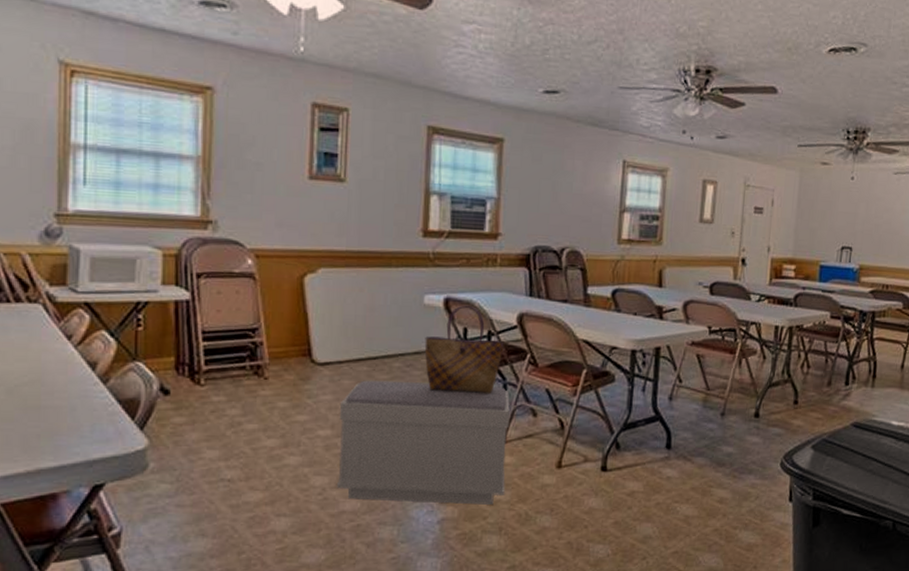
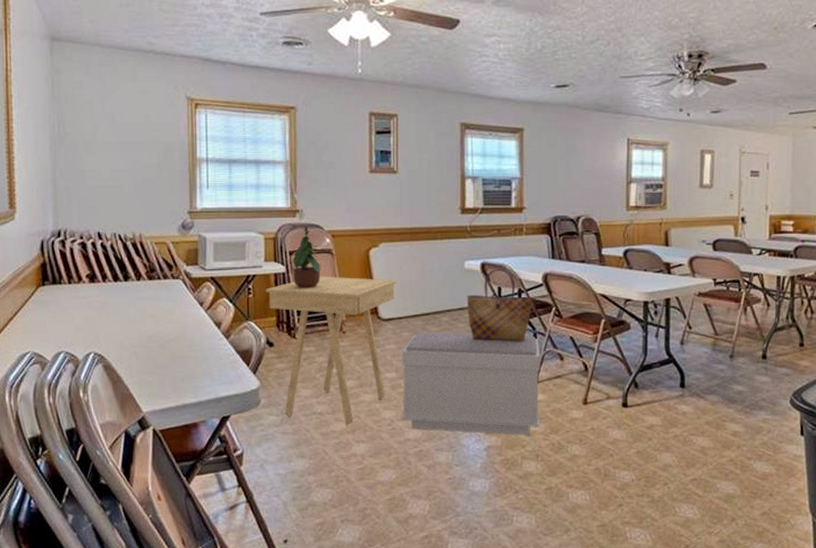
side table: none [161,306,338,496] -> present [265,276,397,426]
potted plant: none [196,241,239,322] -> present [290,226,321,288]

